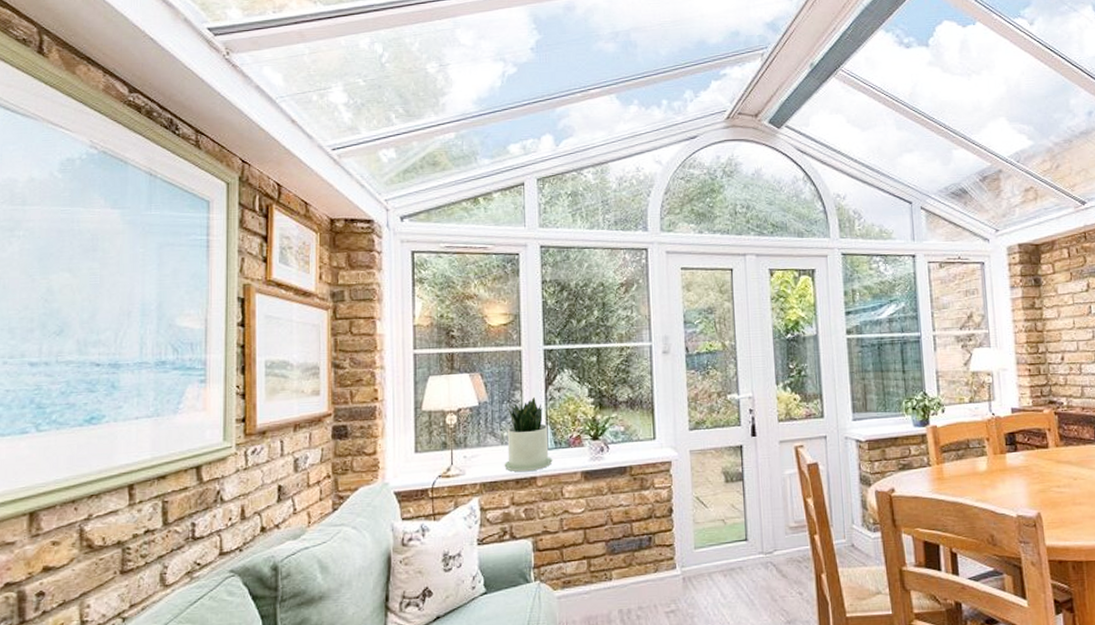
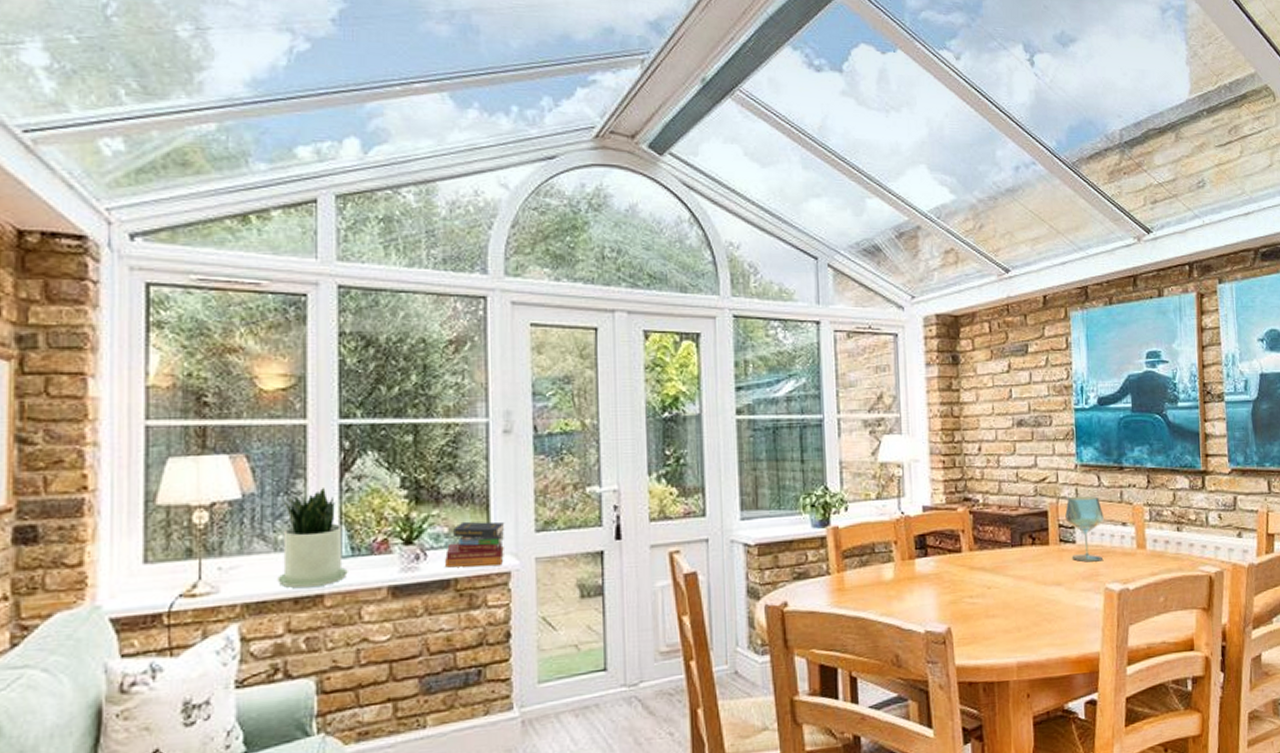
books: none [622,422,666,458] -> present [445,521,505,568]

